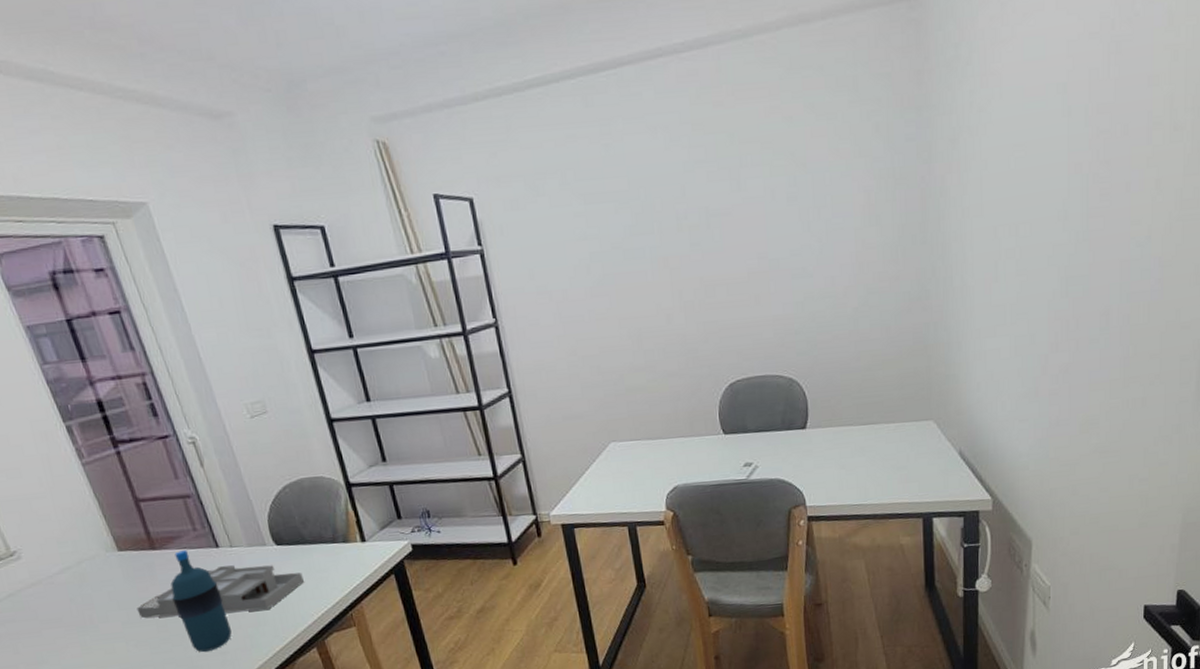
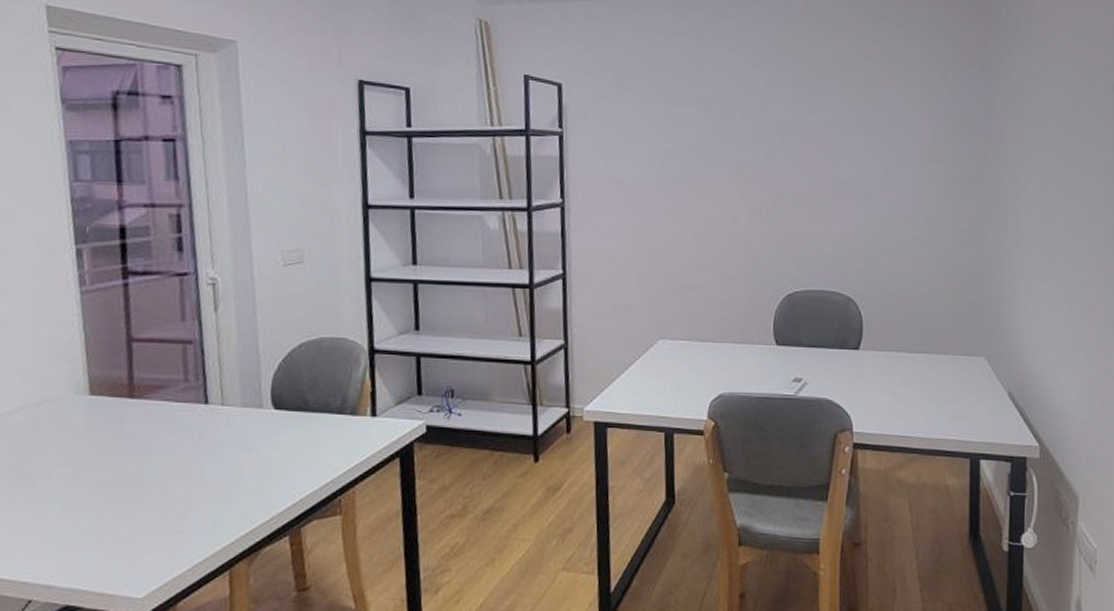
desk organizer: present [137,565,304,619] -> none [89,425,296,485]
water bottle: present [170,550,232,653] -> none [135,403,195,529]

